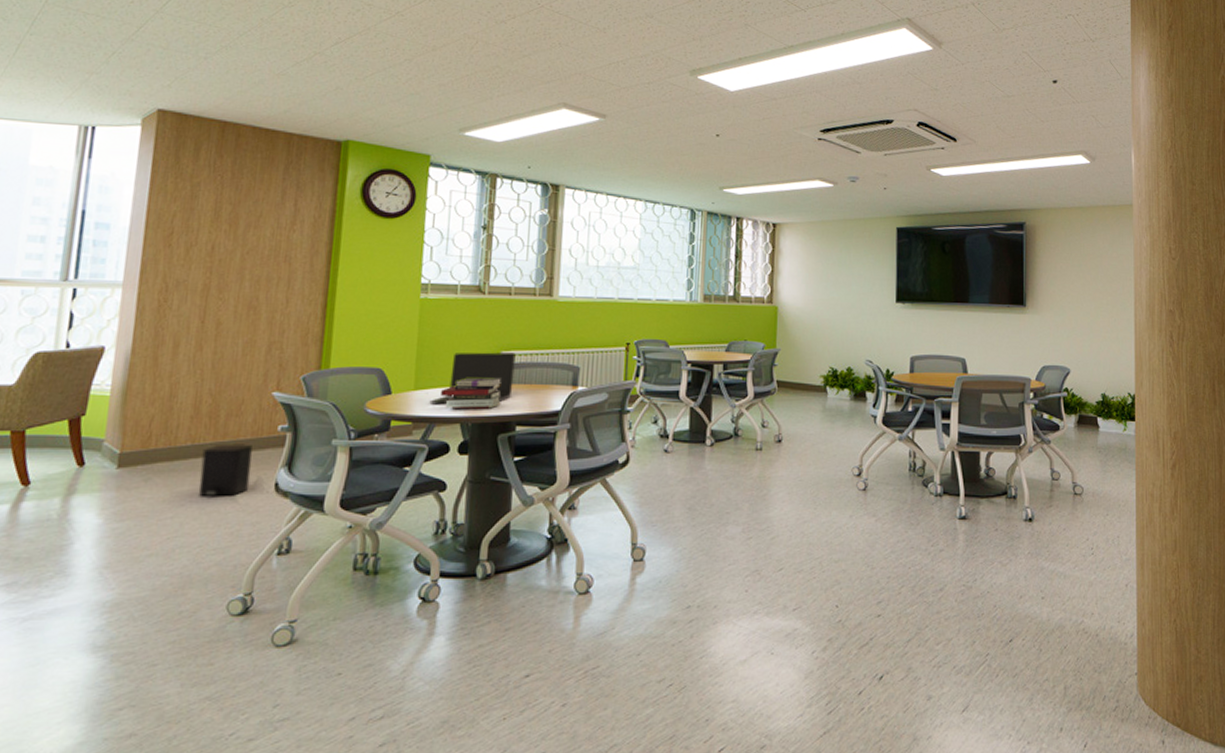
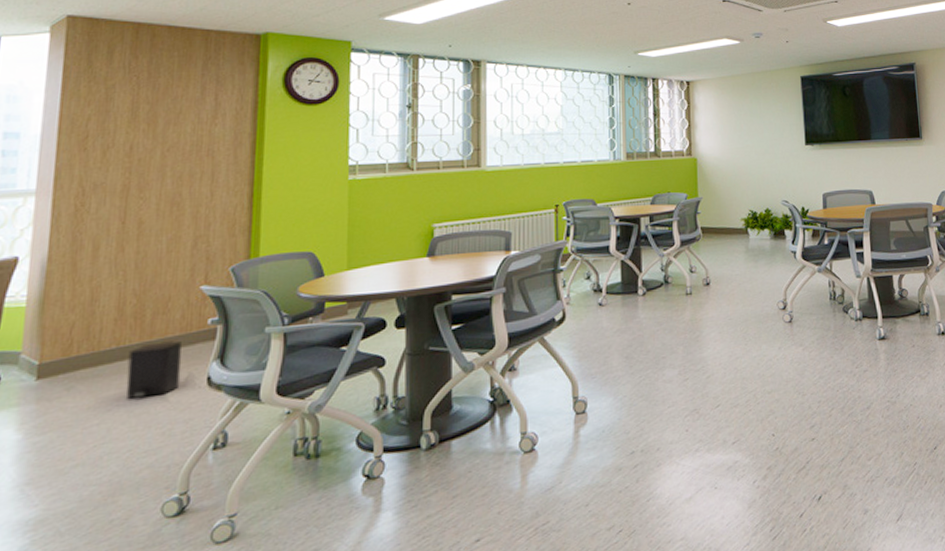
laptop: present [429,352,516,405] -> none [363,224,447,283]
books: present [441,377,502,410] -> none [375,250,436,286]

